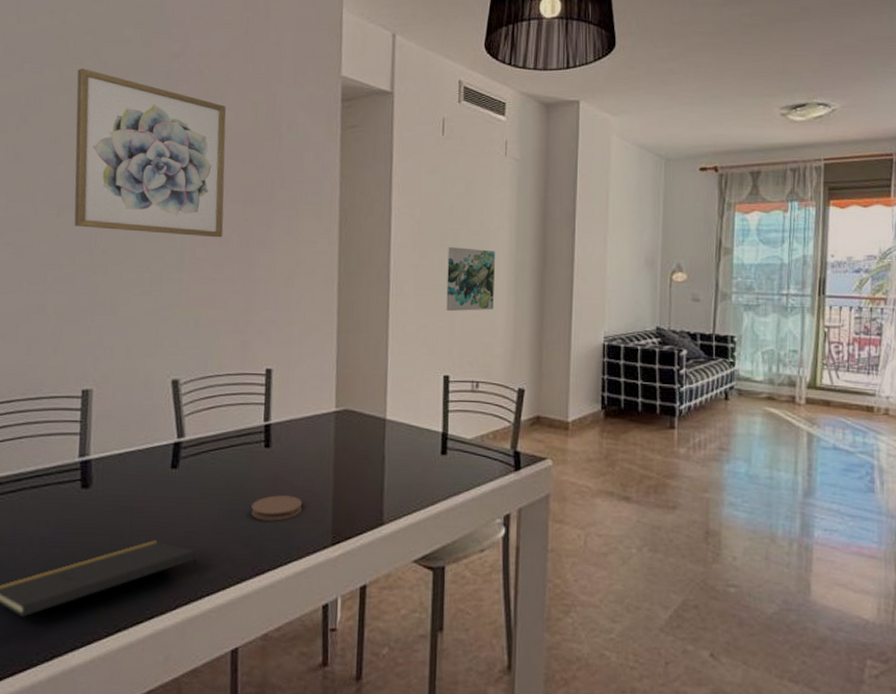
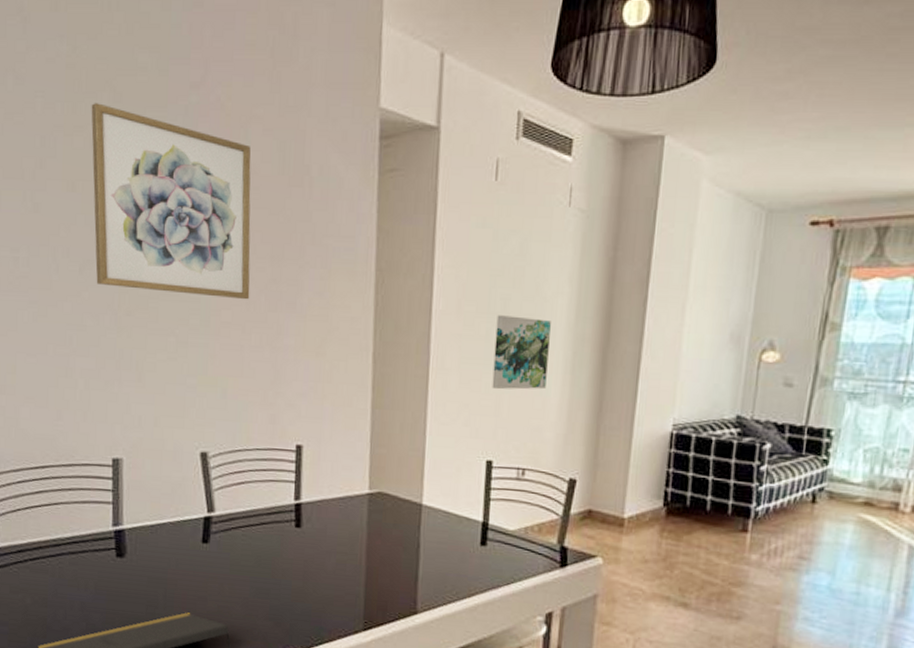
coaster: present [251,495,303,521] -> none [282,576,334,602]

